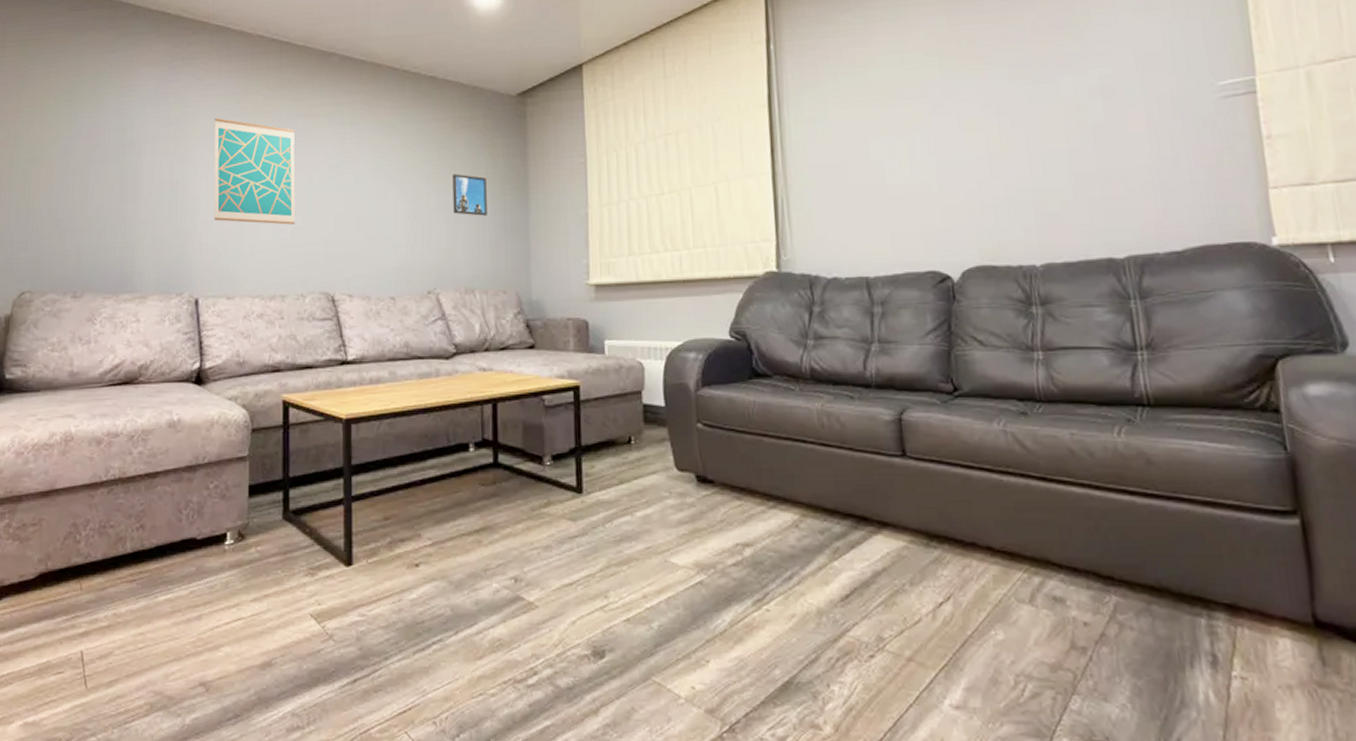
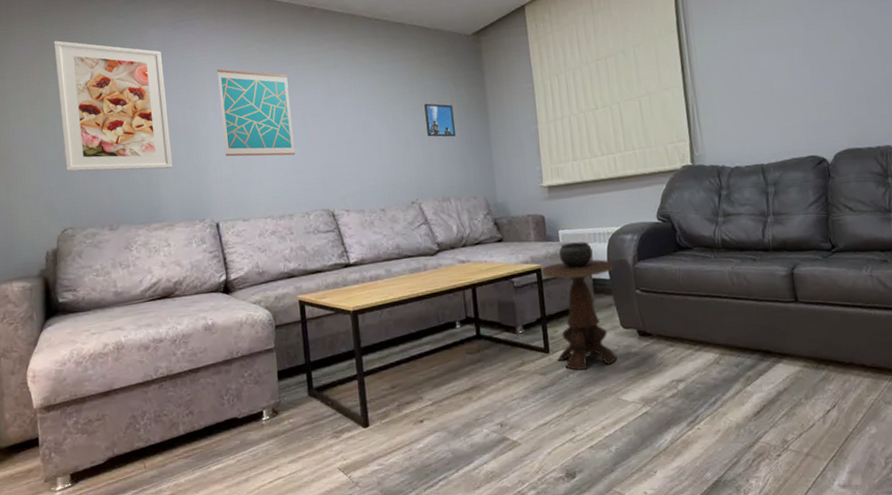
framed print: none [31,74,154,231] -> present [54,41,172,172]
side table: none [579,356,671,520] -> present [541,241,617,371]

